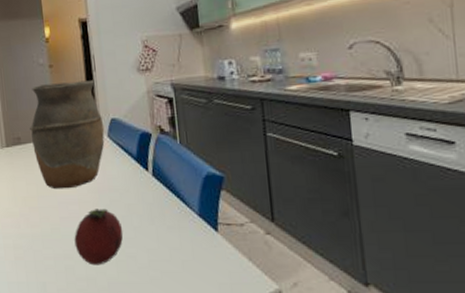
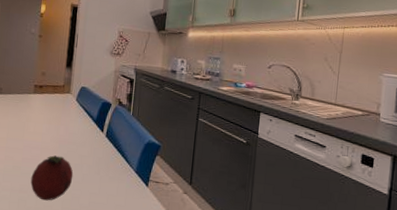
vase: present [30,80,105,190] -> none [11,49,75,137]

